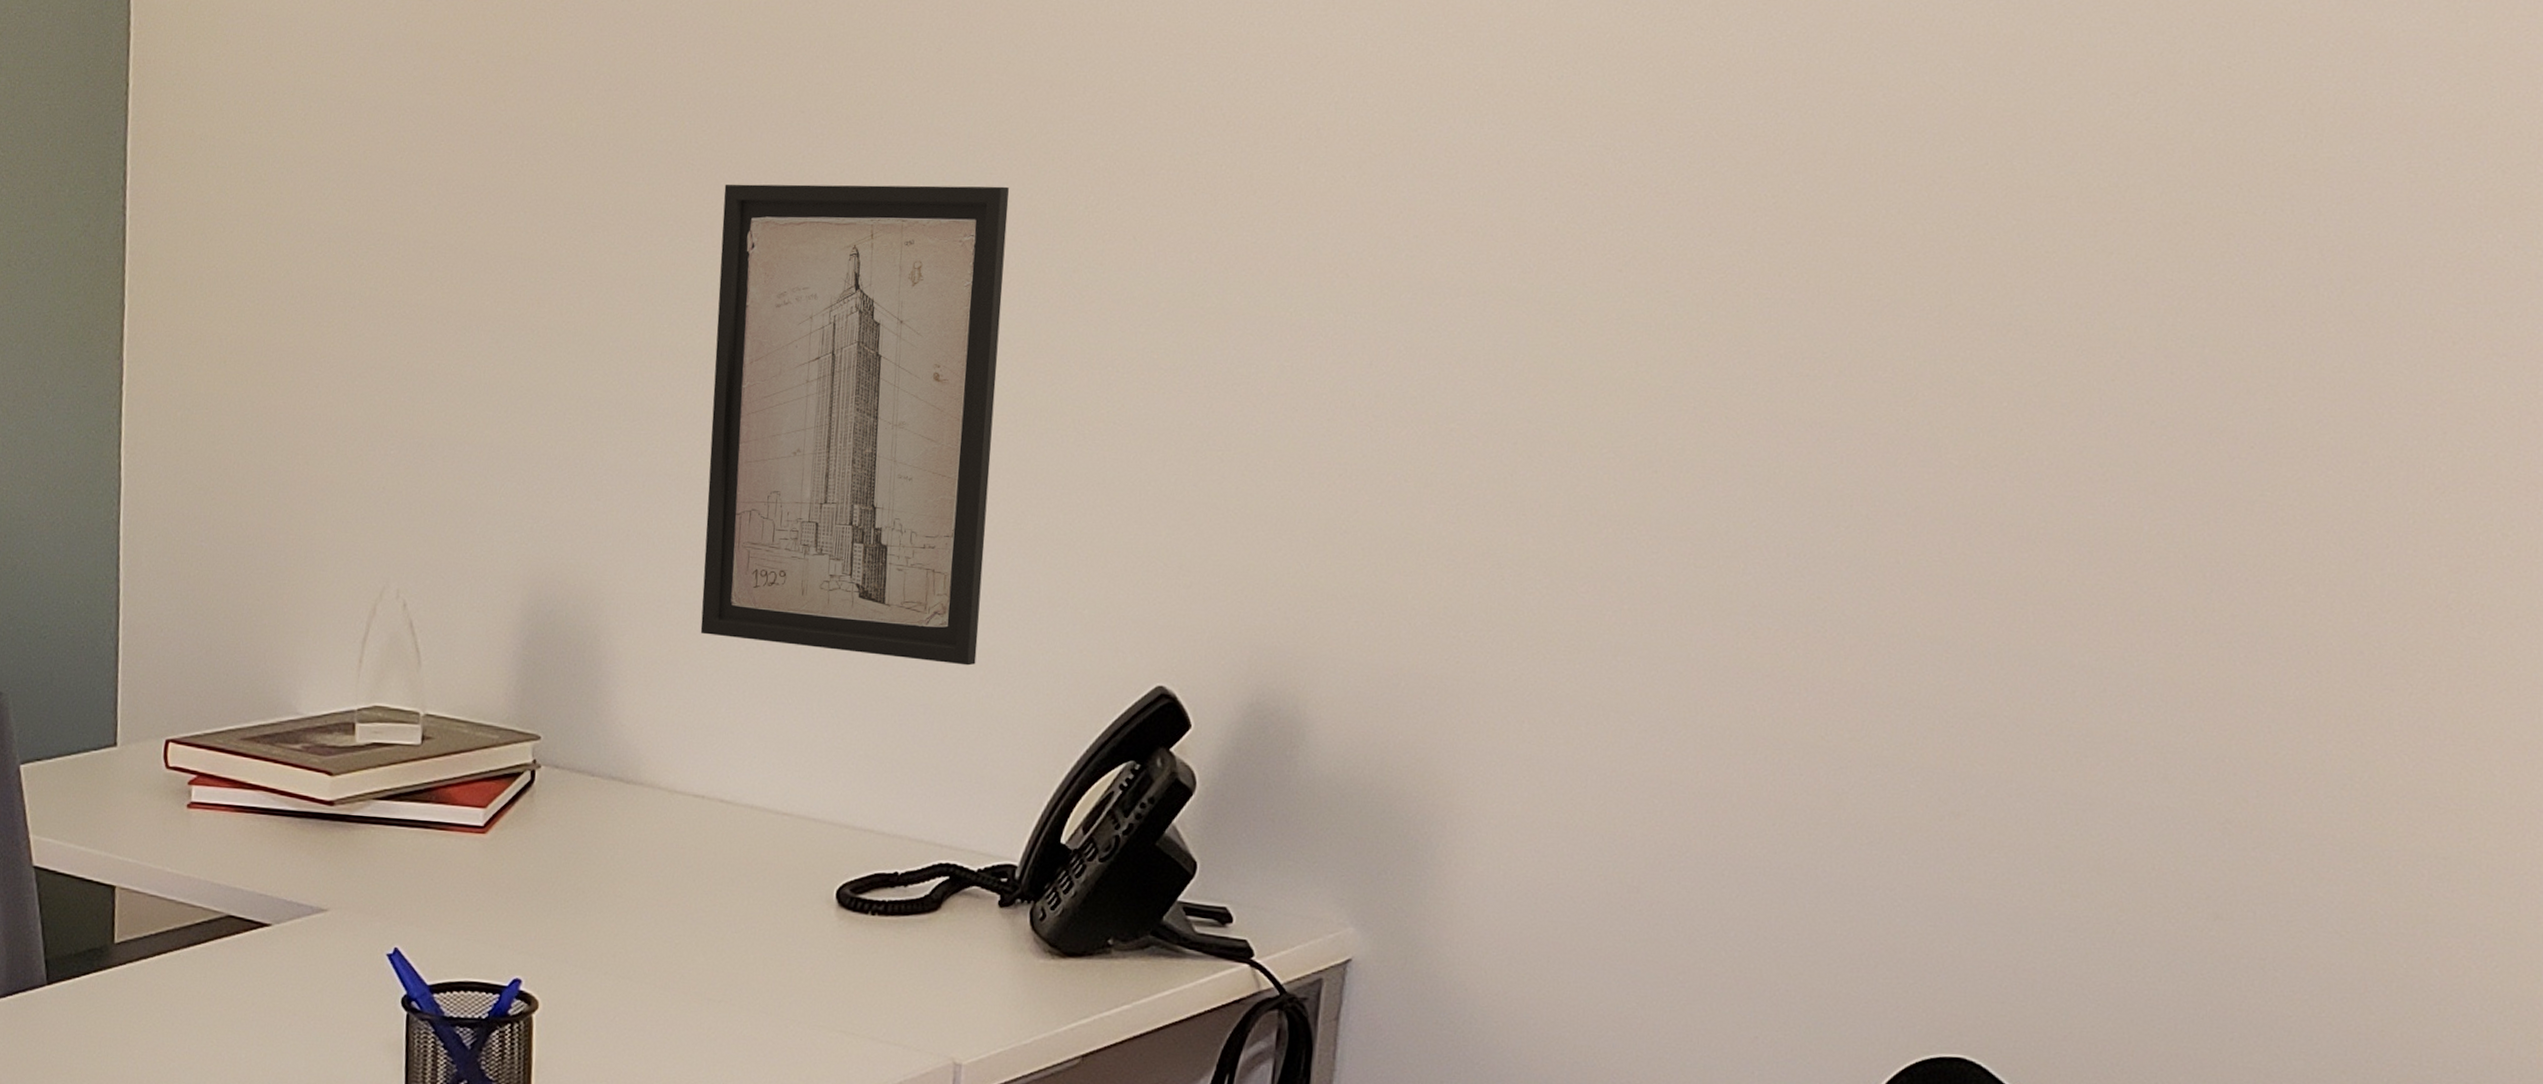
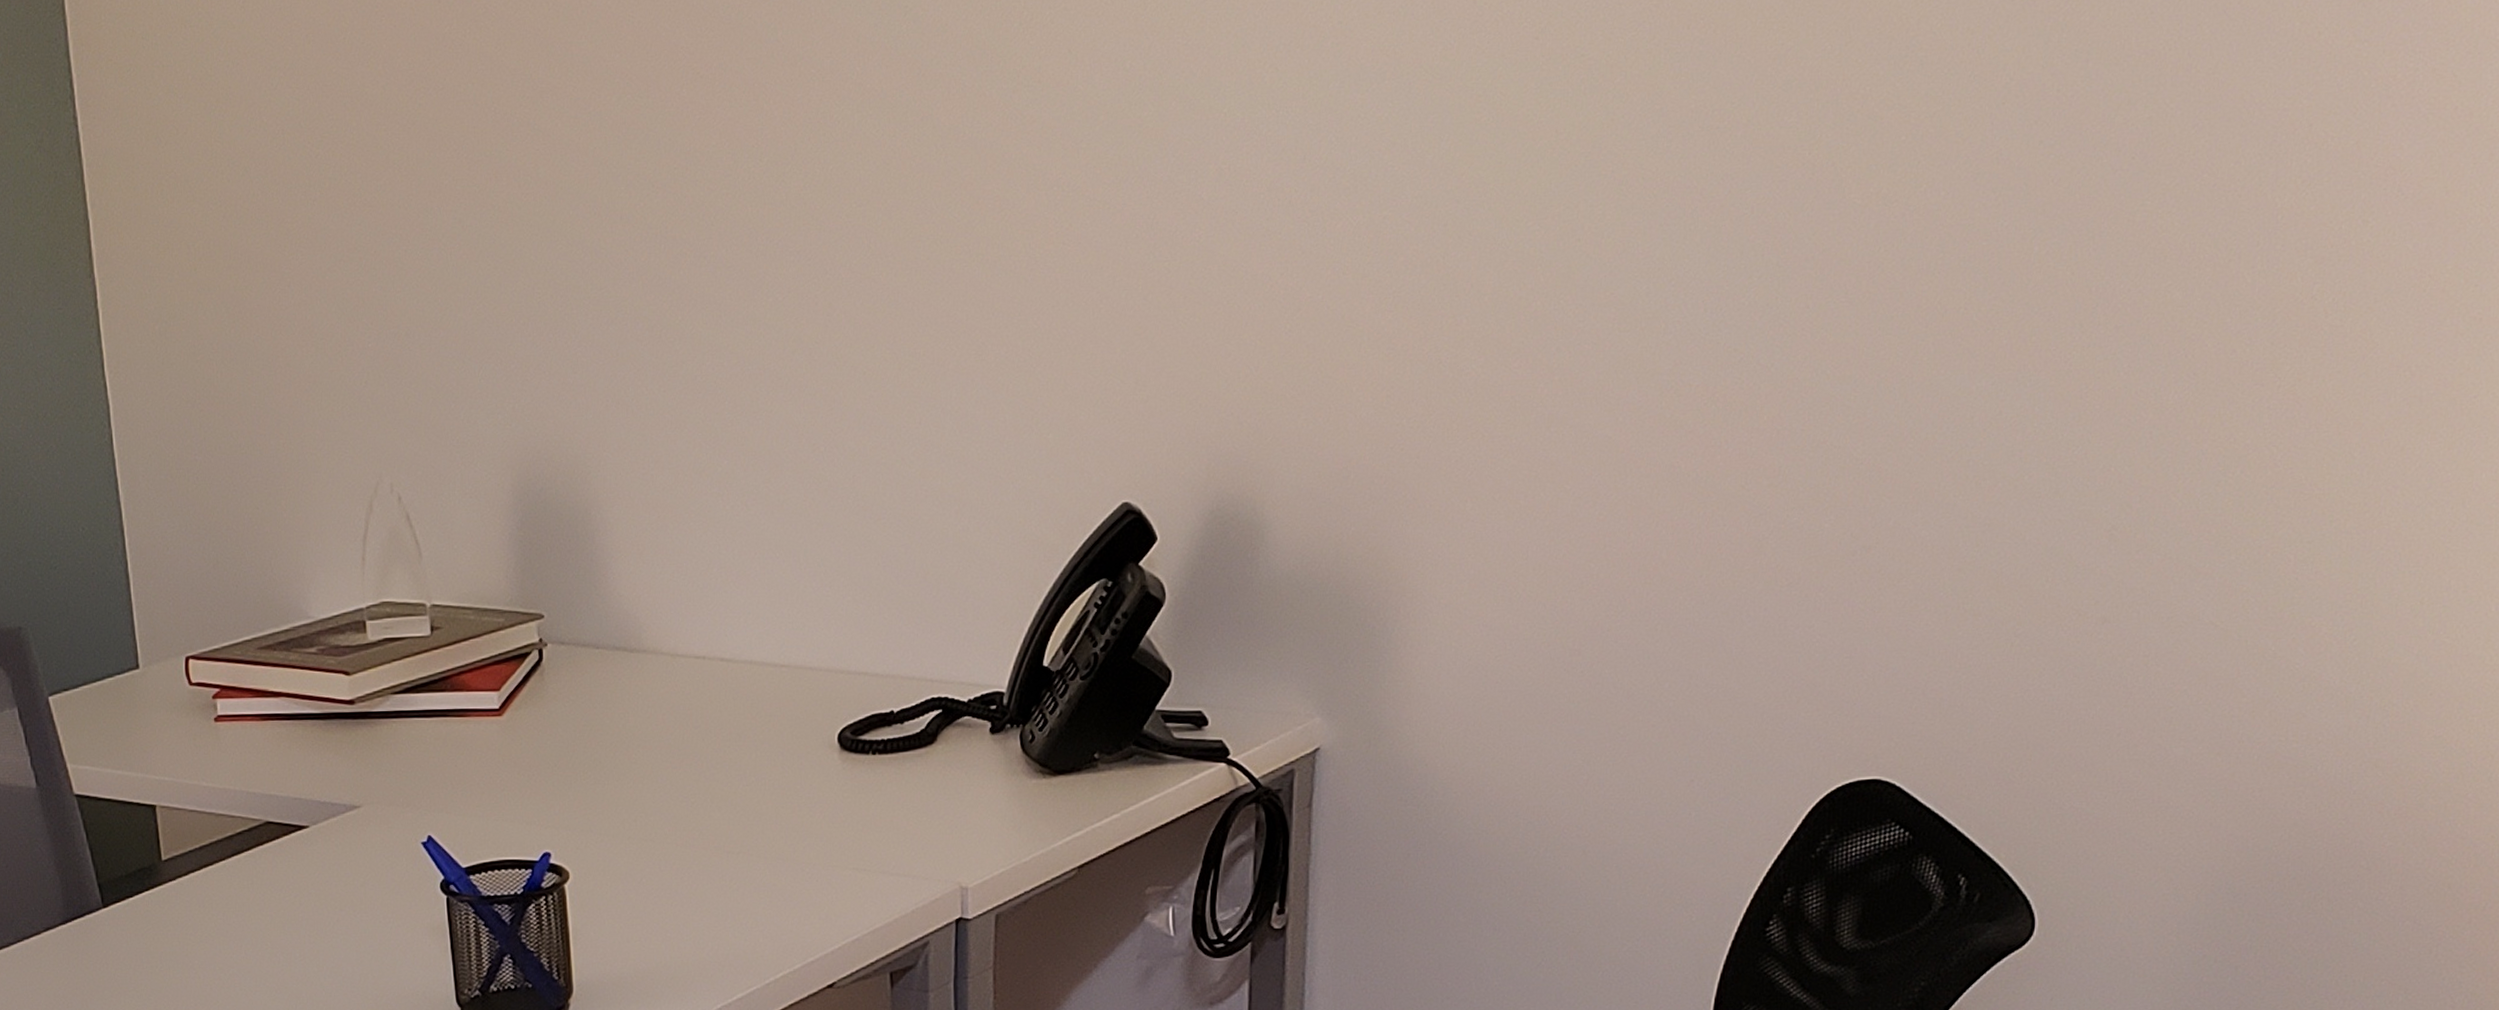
wall art: present [700,184,1009,666] -> none [666,9,950,502]

